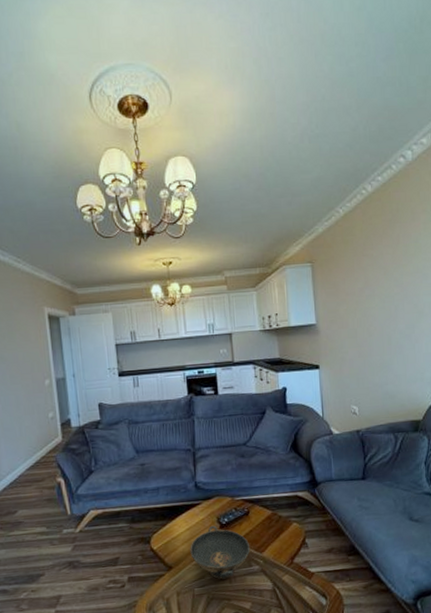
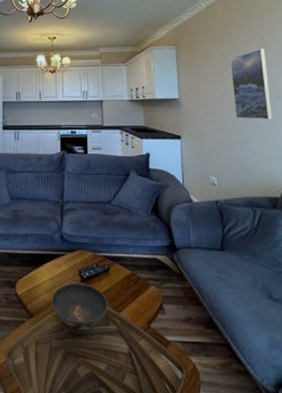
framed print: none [371,259,416,341] -> present [230,48,273,119]

